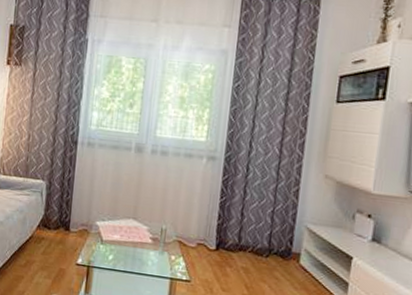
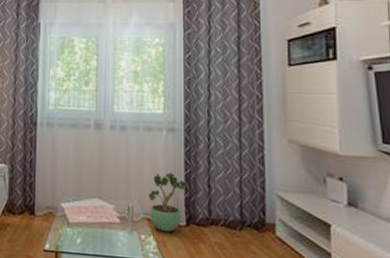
potted plant: none [182,199,221,255] -> present [149,172,187,232]

